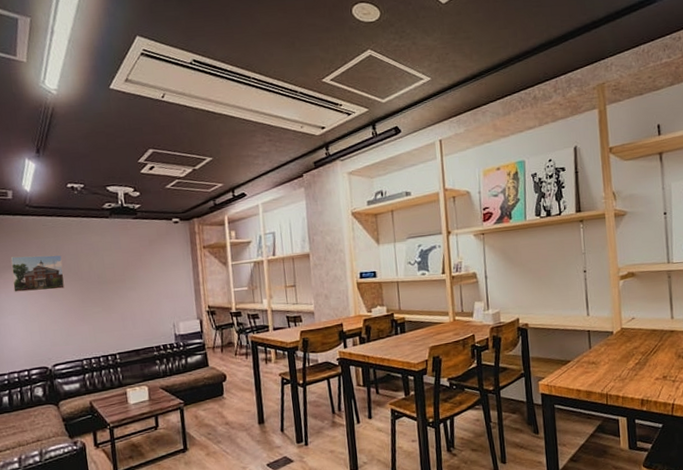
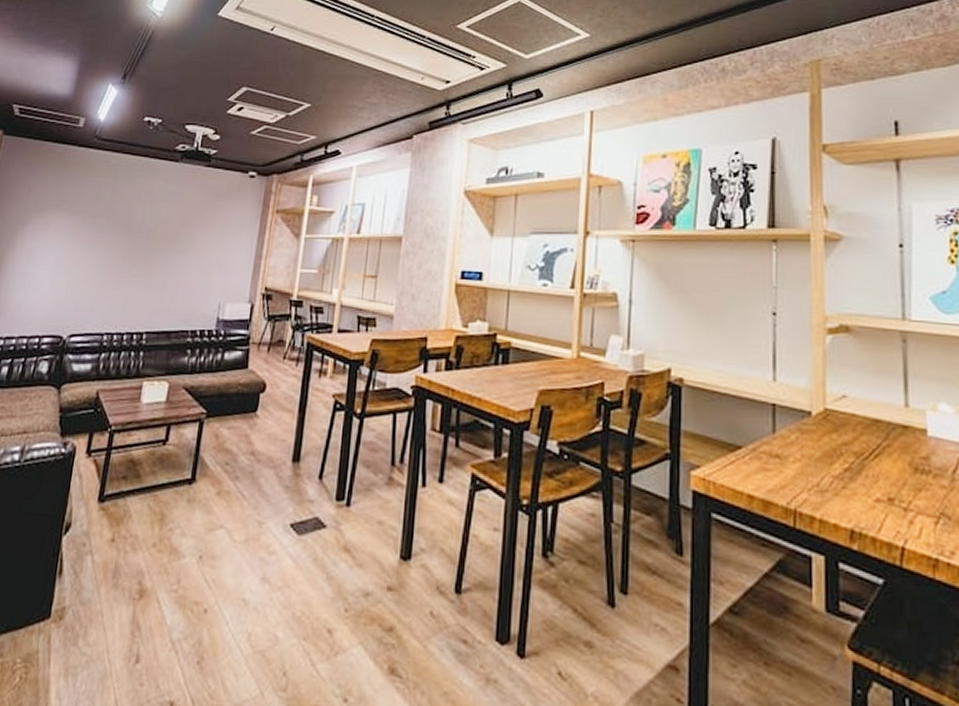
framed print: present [10,254,65,292] -> none [53,194,117,240]

